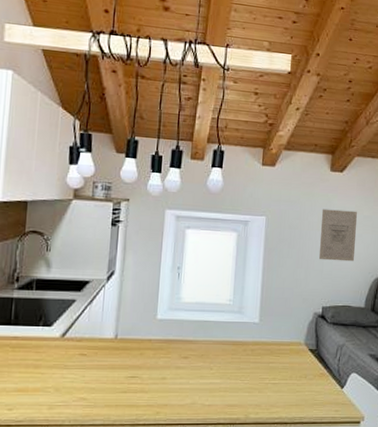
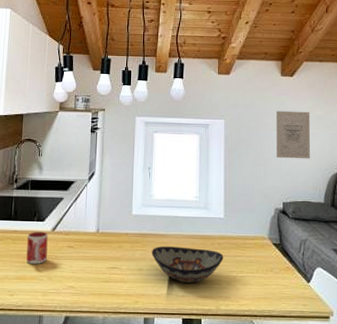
mug: none [29,337,56,374] -> present [26,231,48,264]
decorative bowl: none [177,353,256,392] -> present [151,246,224,284]

